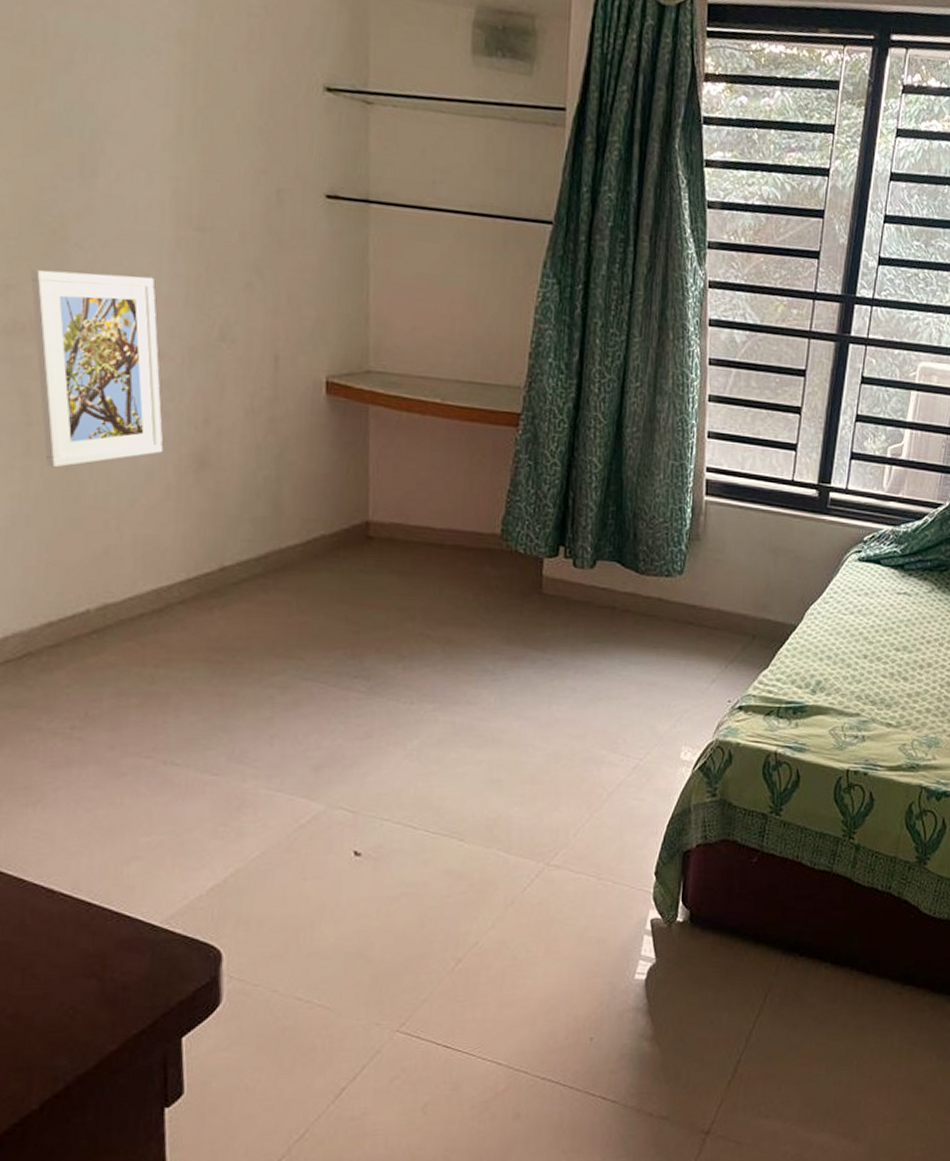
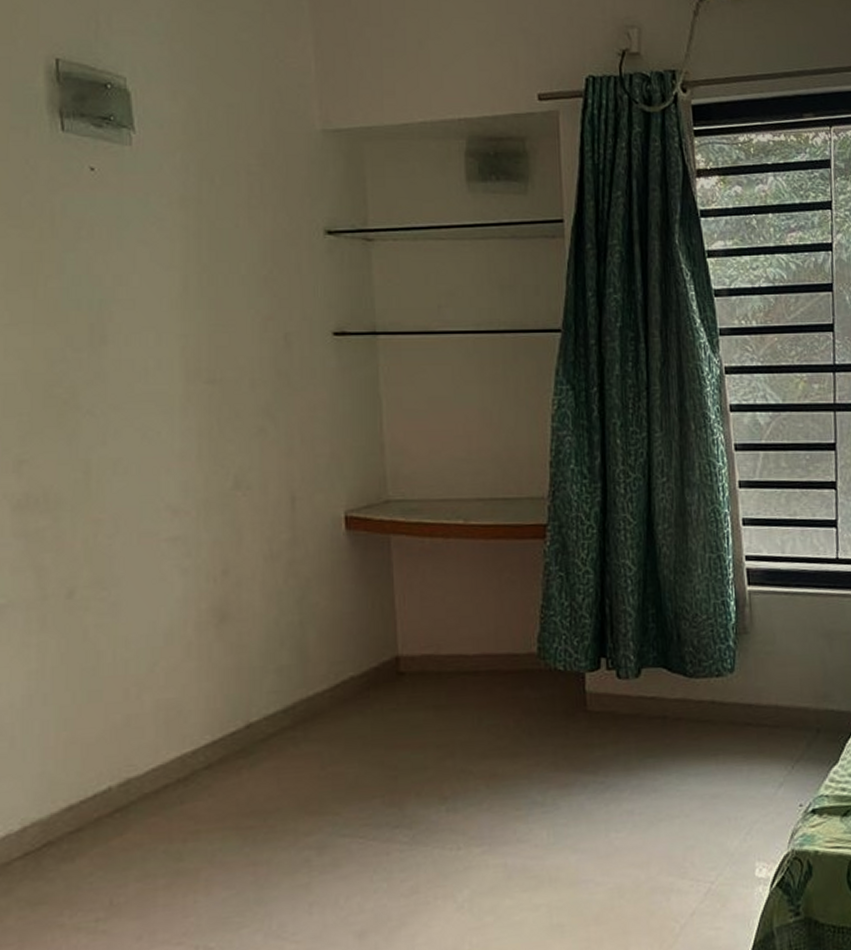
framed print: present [31,269,164,468] -> none [43,434,183,640]

